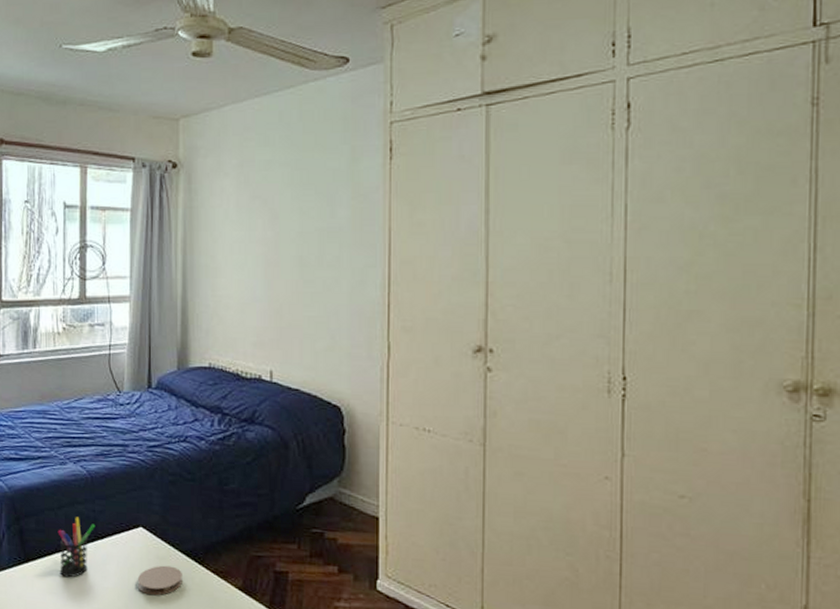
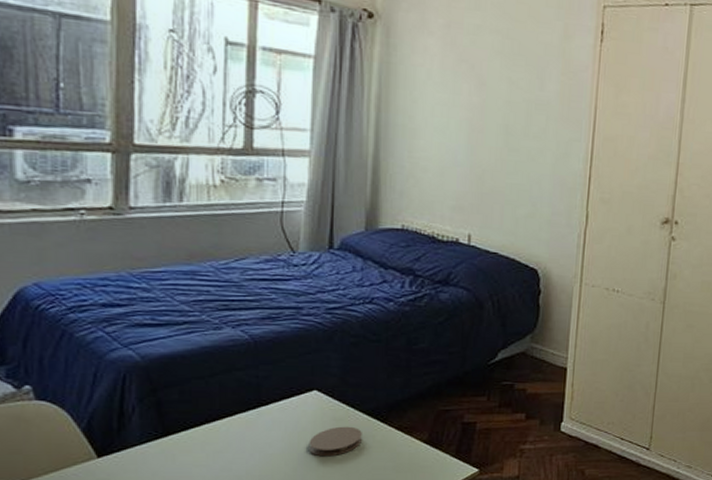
pen holder: present [57,517,96,578] -> none [209,384,259,448]

